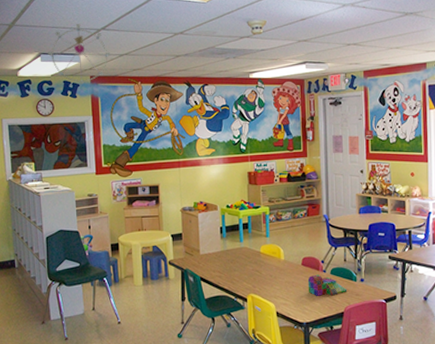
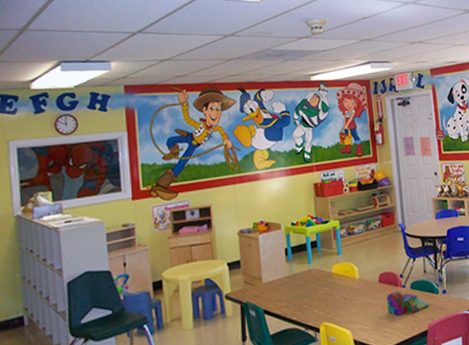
ceiling mobile: present [47,24,111,85] -> none [70,27,150,96]

